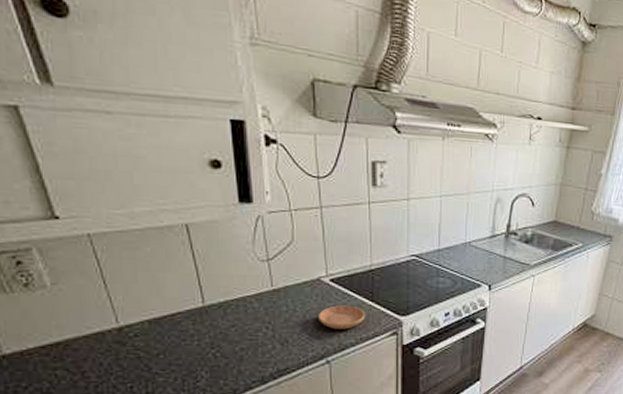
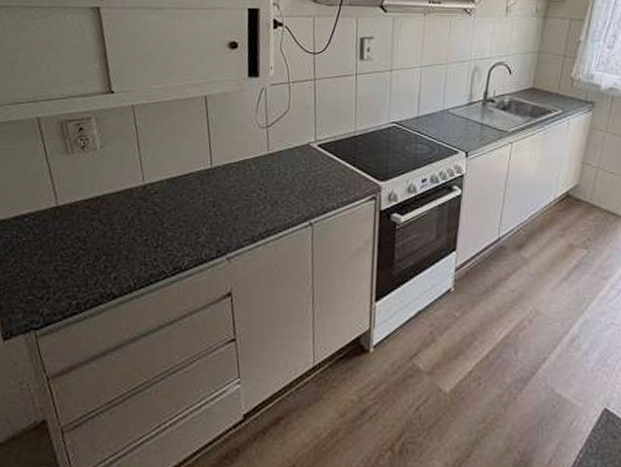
saucer: present [319,305,366,329] -> none [306,169,348,193]

